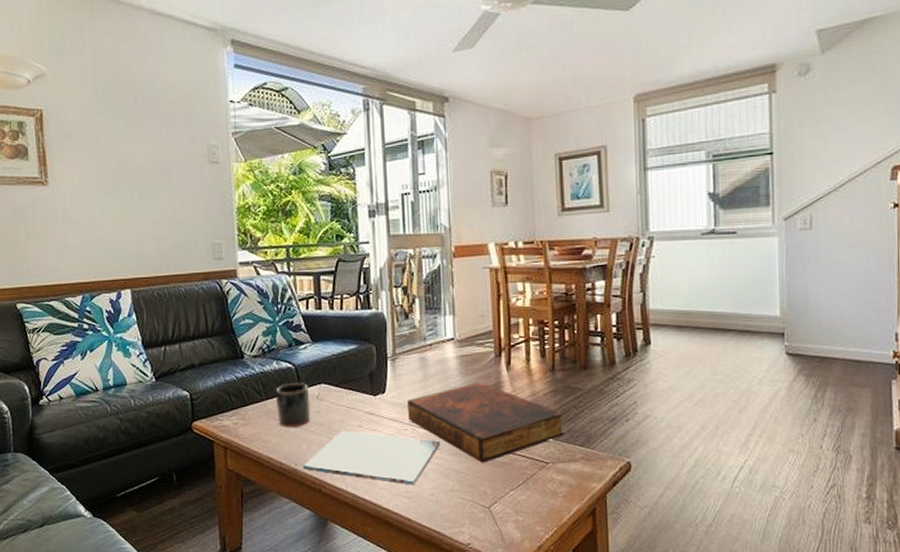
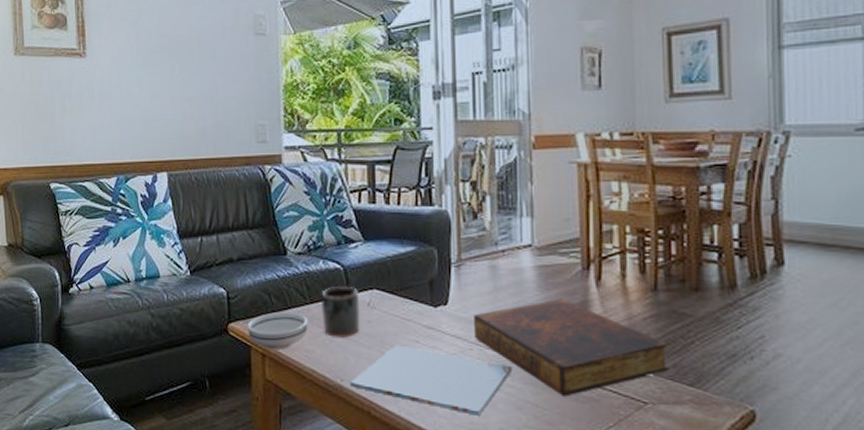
bowl: none [210,408,265,443] -> present [248,311,308,350]

